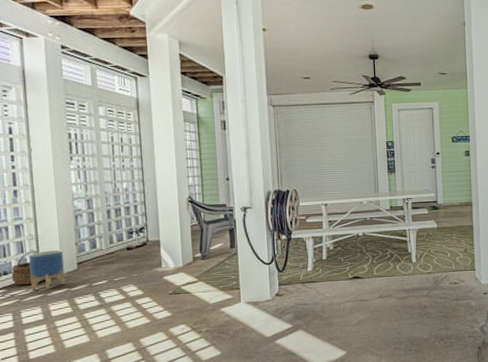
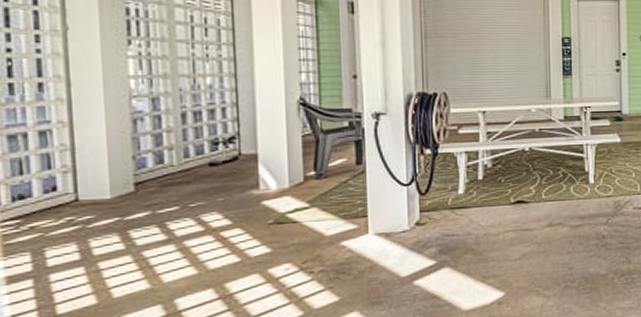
wicker basket: present [11,251,47,285] -> none [30,166,86,213]
planter: present [29,249,66,290] -> none [59,165,117,220]

